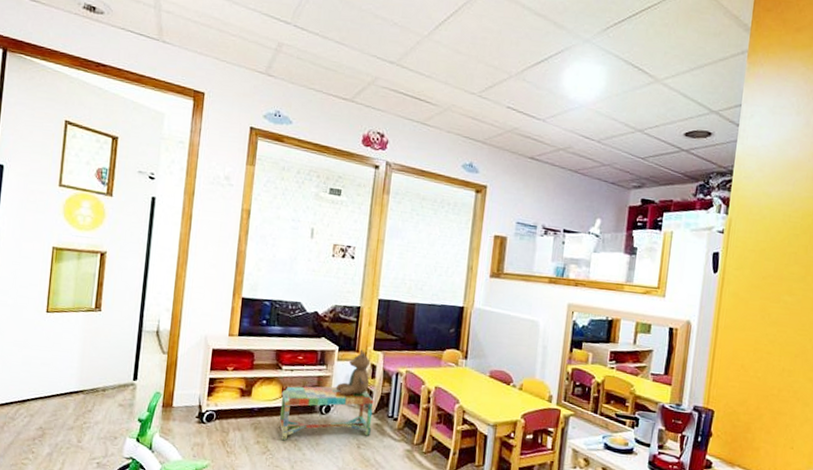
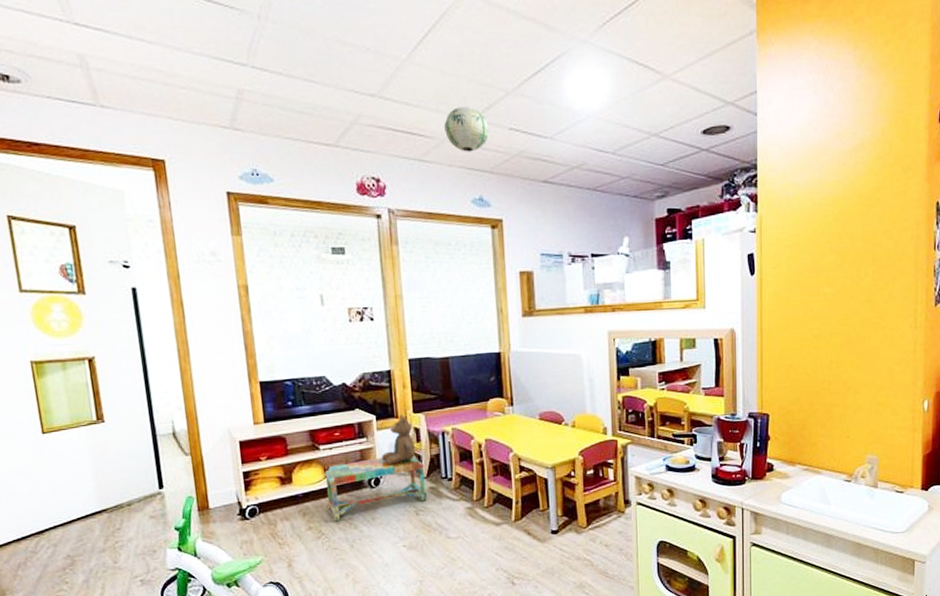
paper lantern: none [449,82,489,123] -> present [444,107,489,152]

